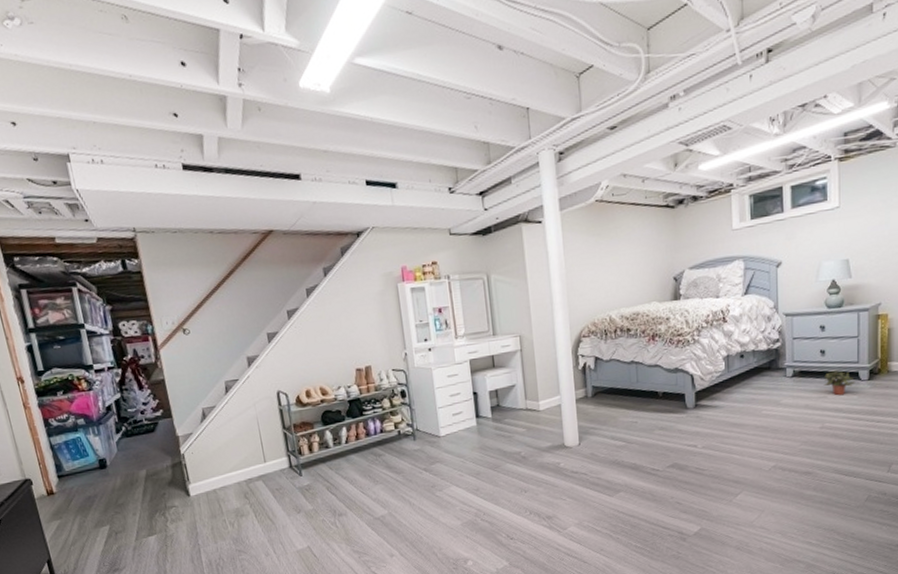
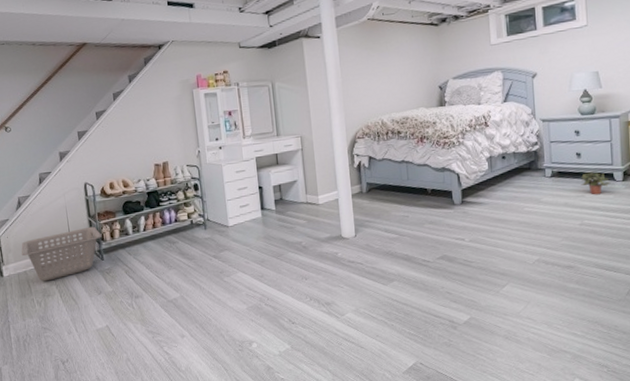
laundry basket: none [208,439,300,501] -> present [21,226,103,282]

